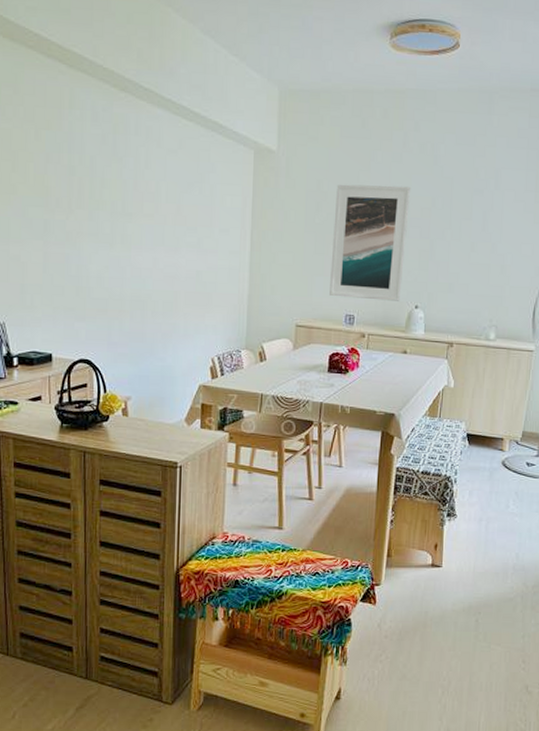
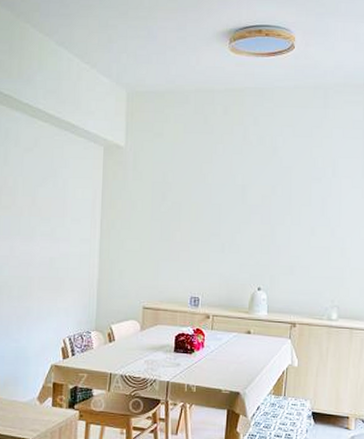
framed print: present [330,184,410,301] -> none [175,175,251,284]

